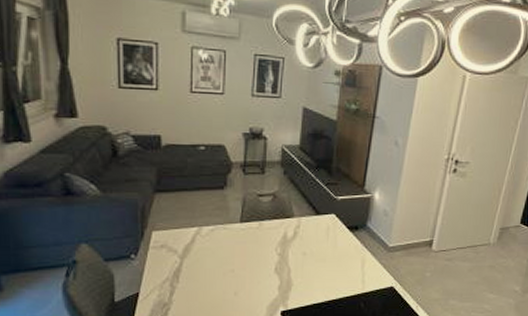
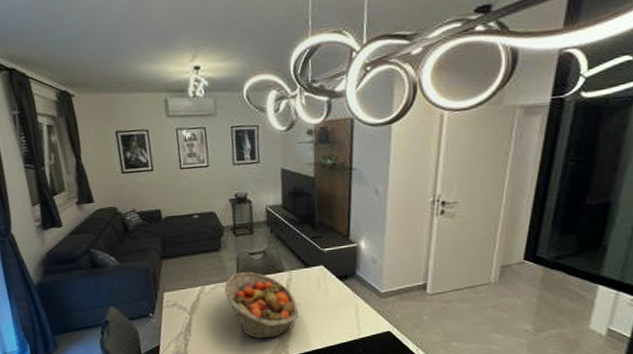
fruit basket: none [225,214,304,290] -> present [224,271,299,339]

